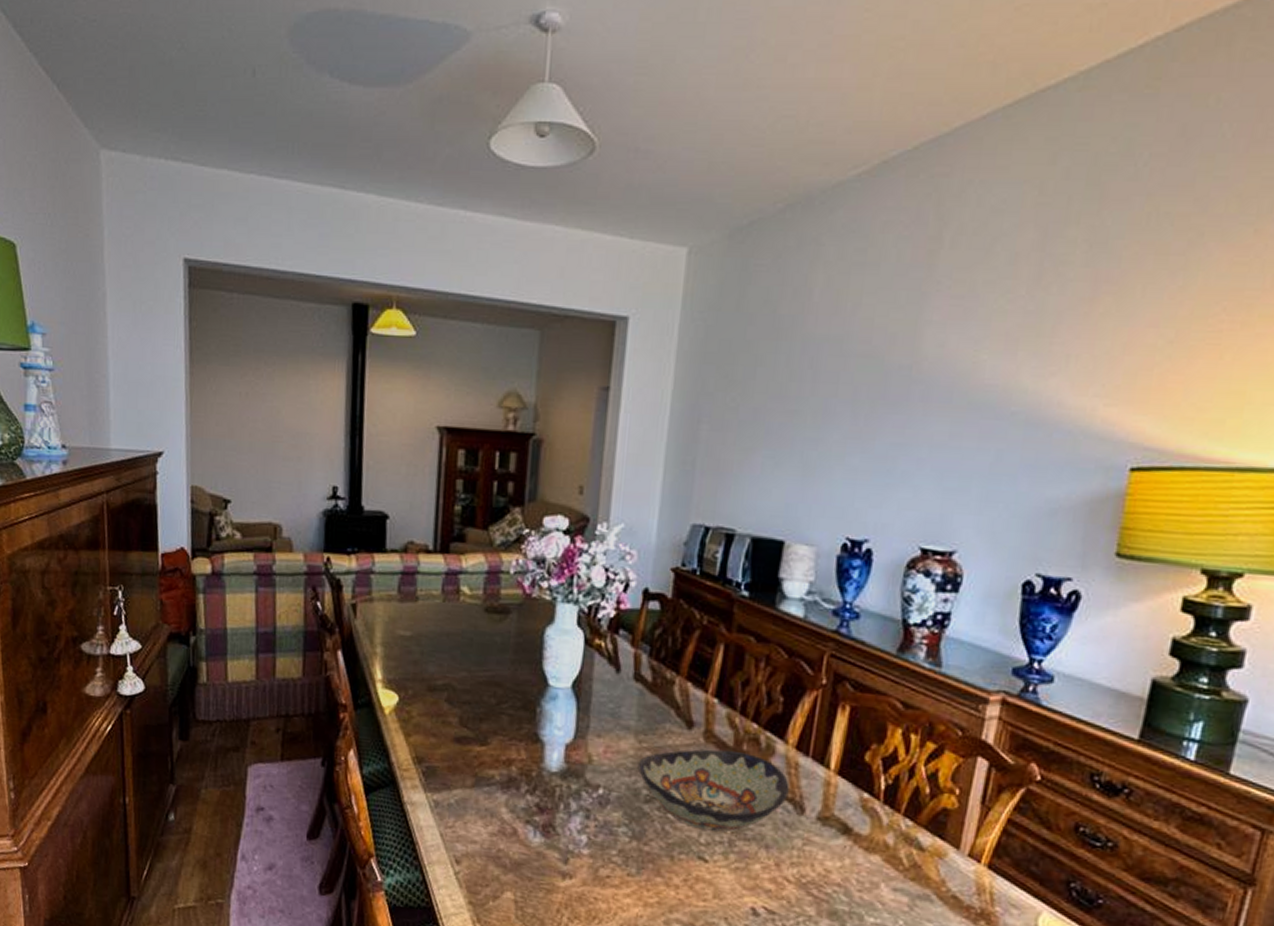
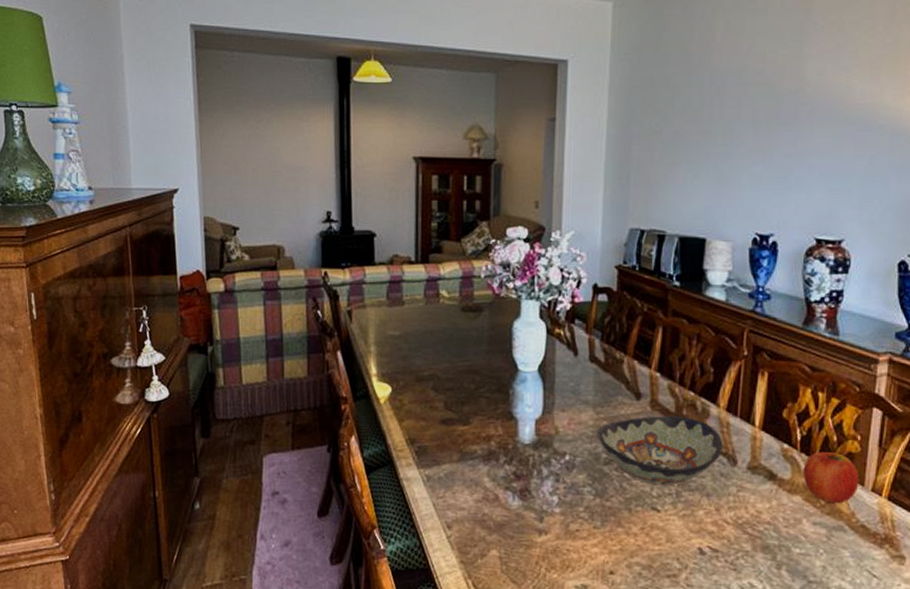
fruit: none [884,805,955,868] -> present [803,452,859,504]

